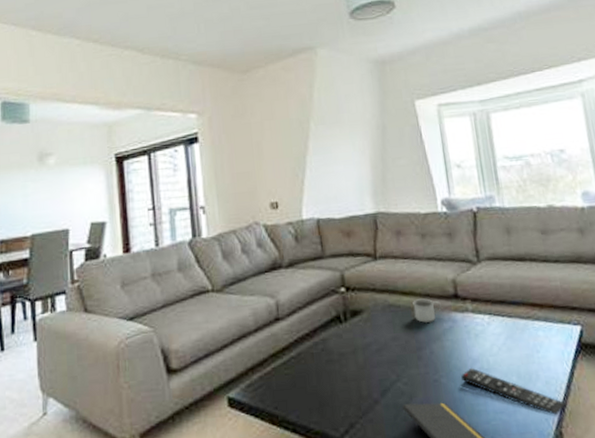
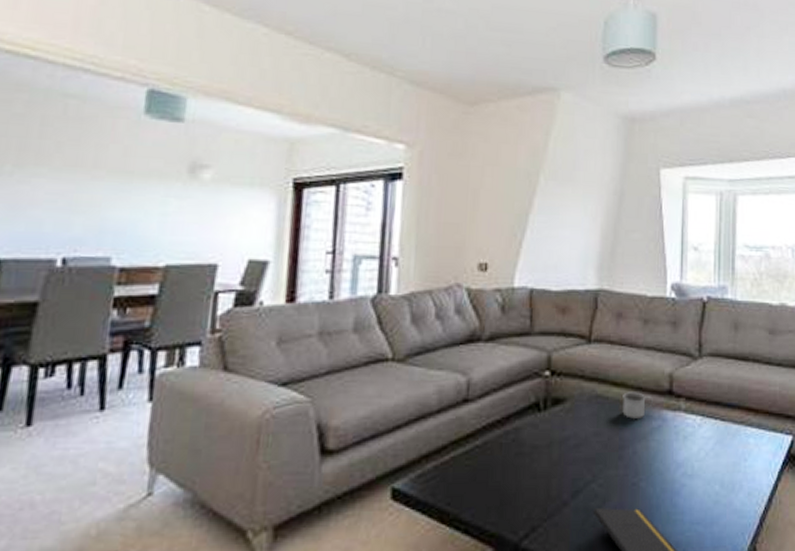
remote control: present [461,367,566,415] -> none [662,472,765,529]

